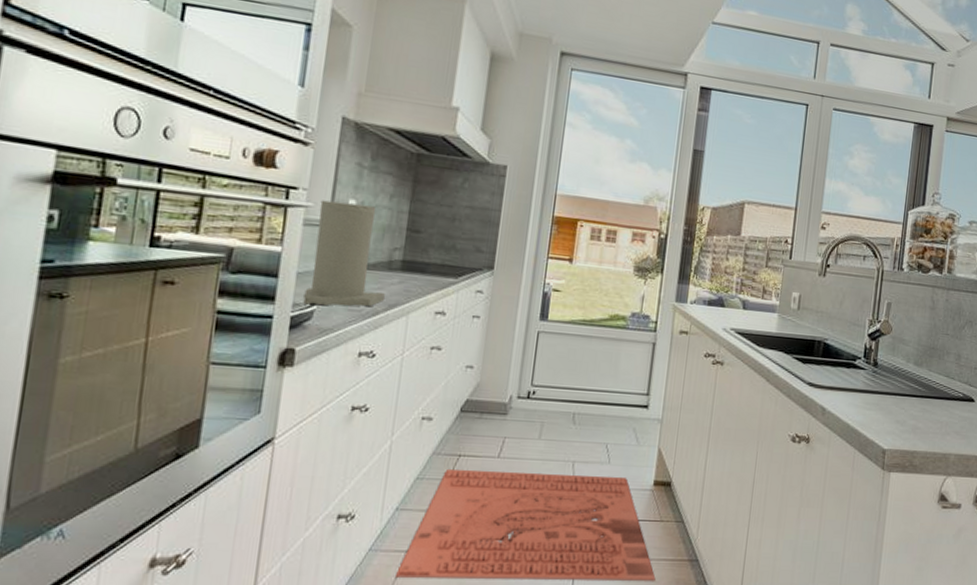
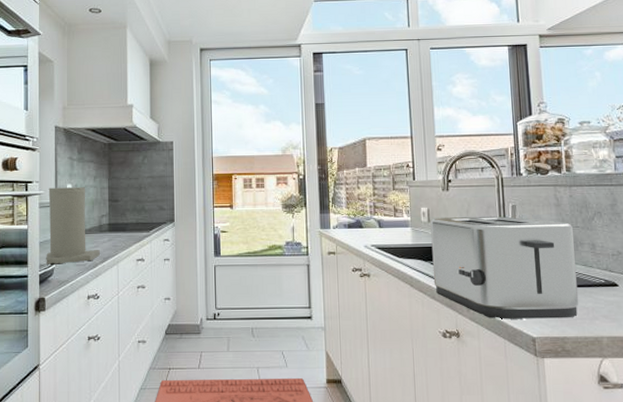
toaster: none [792,306,943,432] -> present [430,216,579,319]

